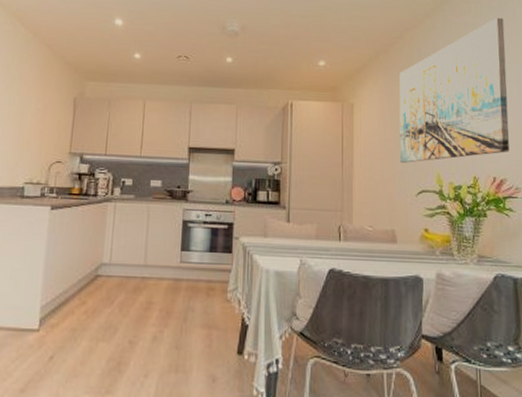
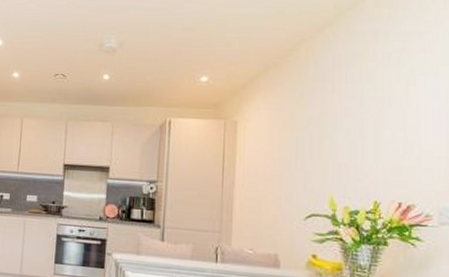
wall art: present [399,17,509,163] -> none [288,23,424,185]

